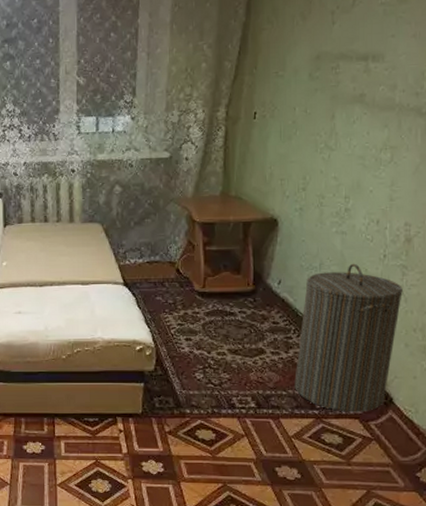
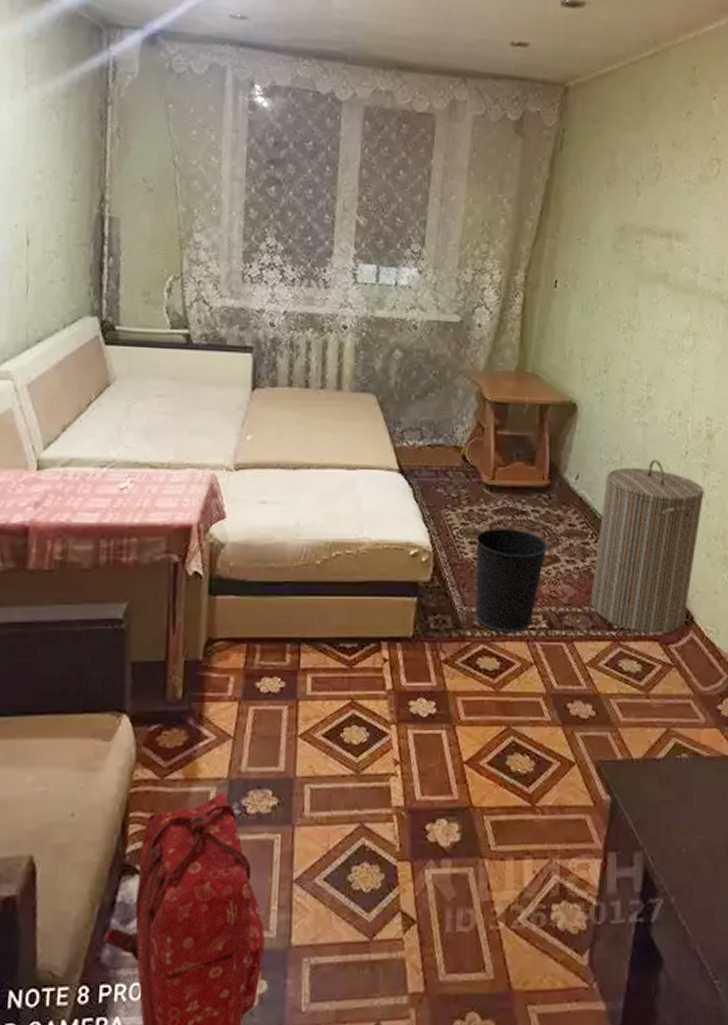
wastebasket: none [190,326,254,411] -> present [475,527,548,632]

